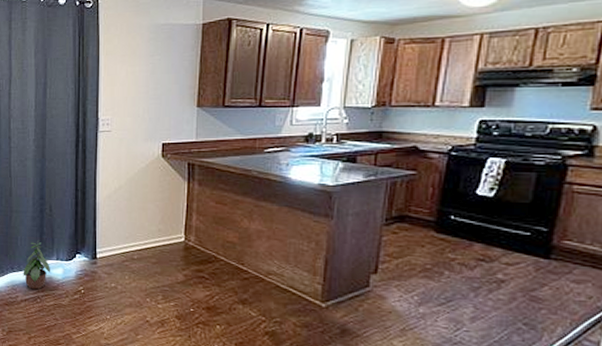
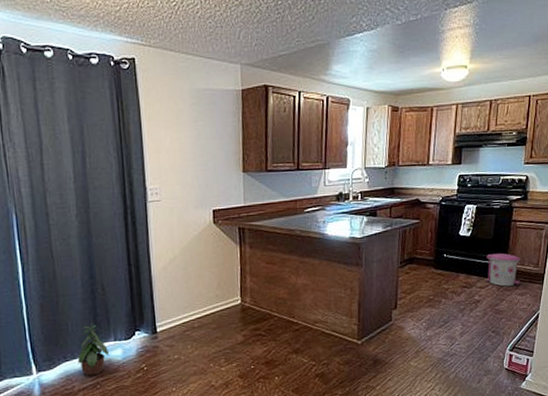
trash can: none [515,222,579,269] -> present [485,253,521,287]

